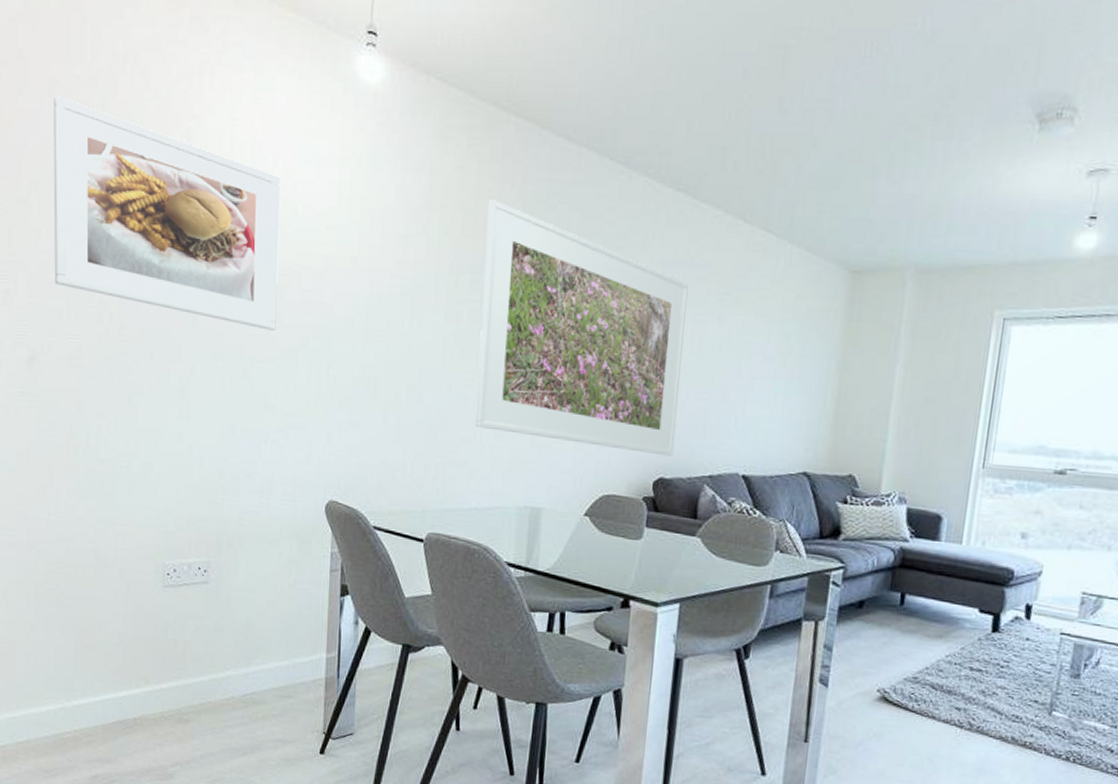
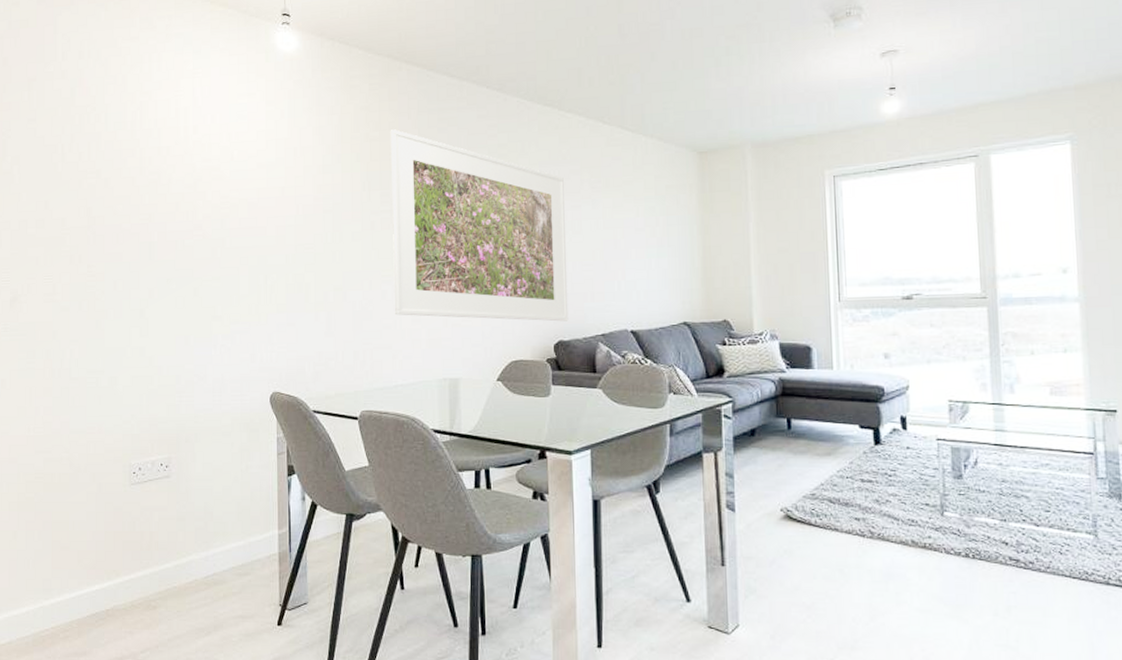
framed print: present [53,96,280,331] -> none [31,89,220,254]

